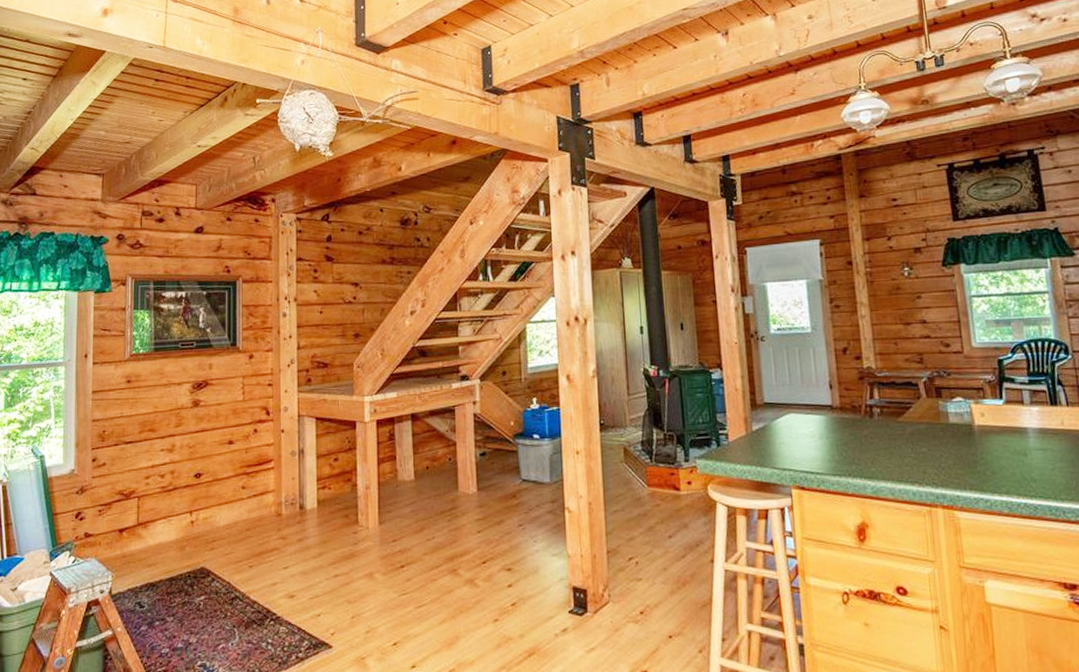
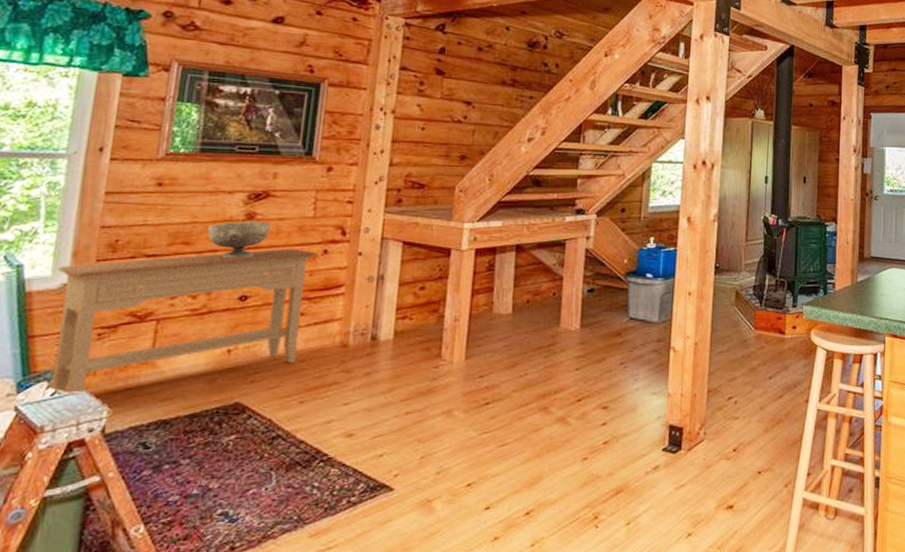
console table: none [68,429,249,562] -> present [51,248,317,395]
decorative bowl: none [166,407,212,442] -> present [208,221,272,259]

